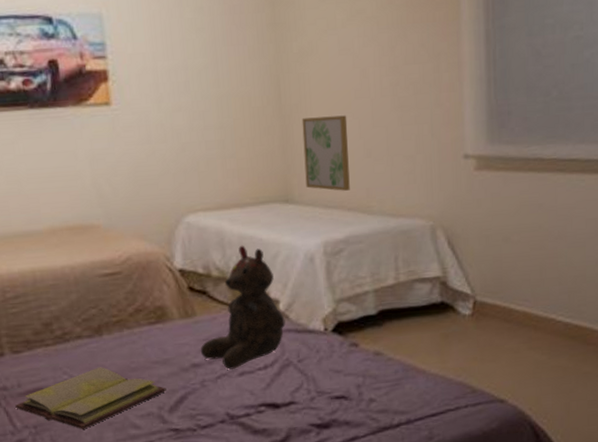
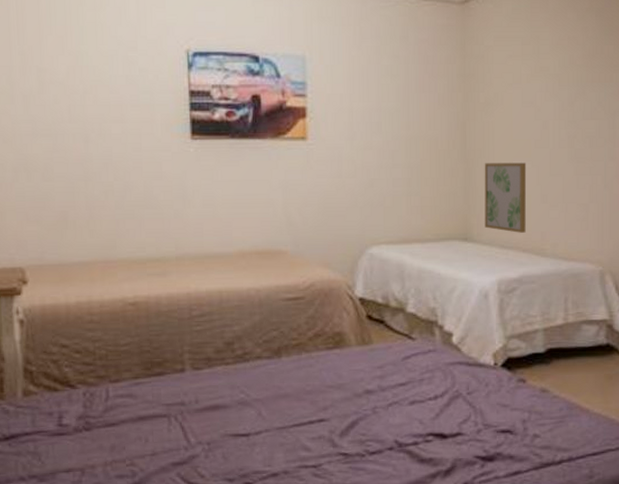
diary: present [15,367,167,430] -> none [191,388,339,449]
teddy bear: present [200,245,286,370] -> none [374,278,457,398]

